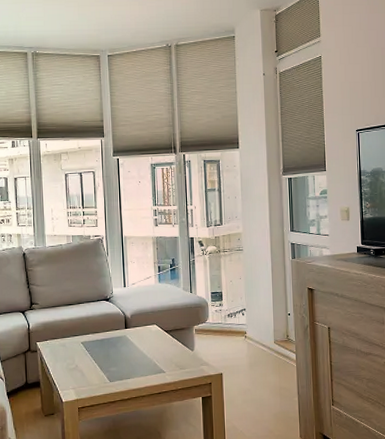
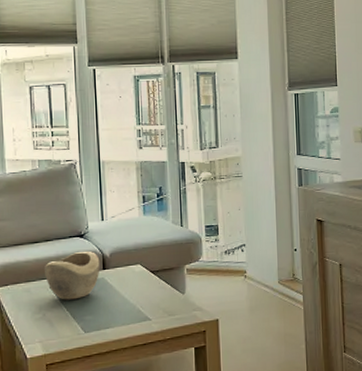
decorative bowl: none [77,312,123,354] -> present [45,250,100,300]

